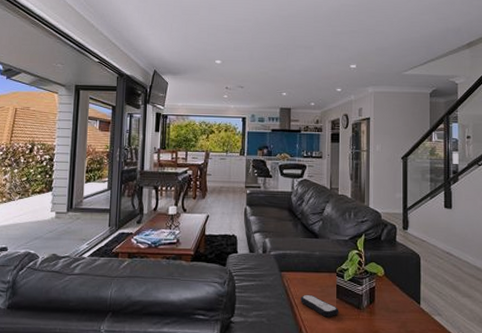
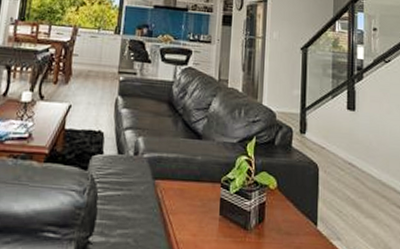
remote control: present [300,294,339,317] -> none [176,209,222,239]

